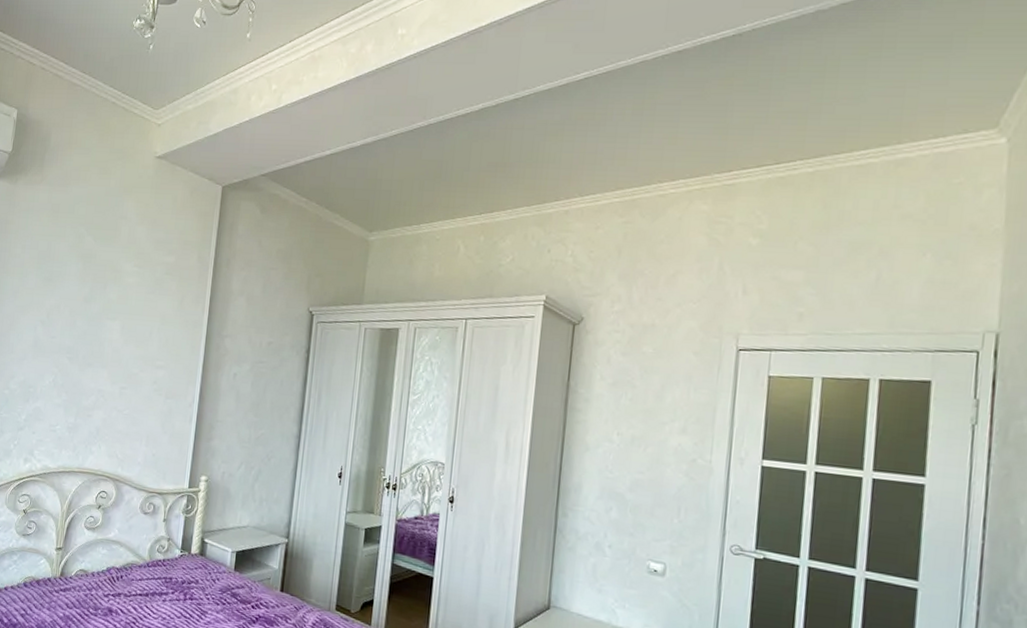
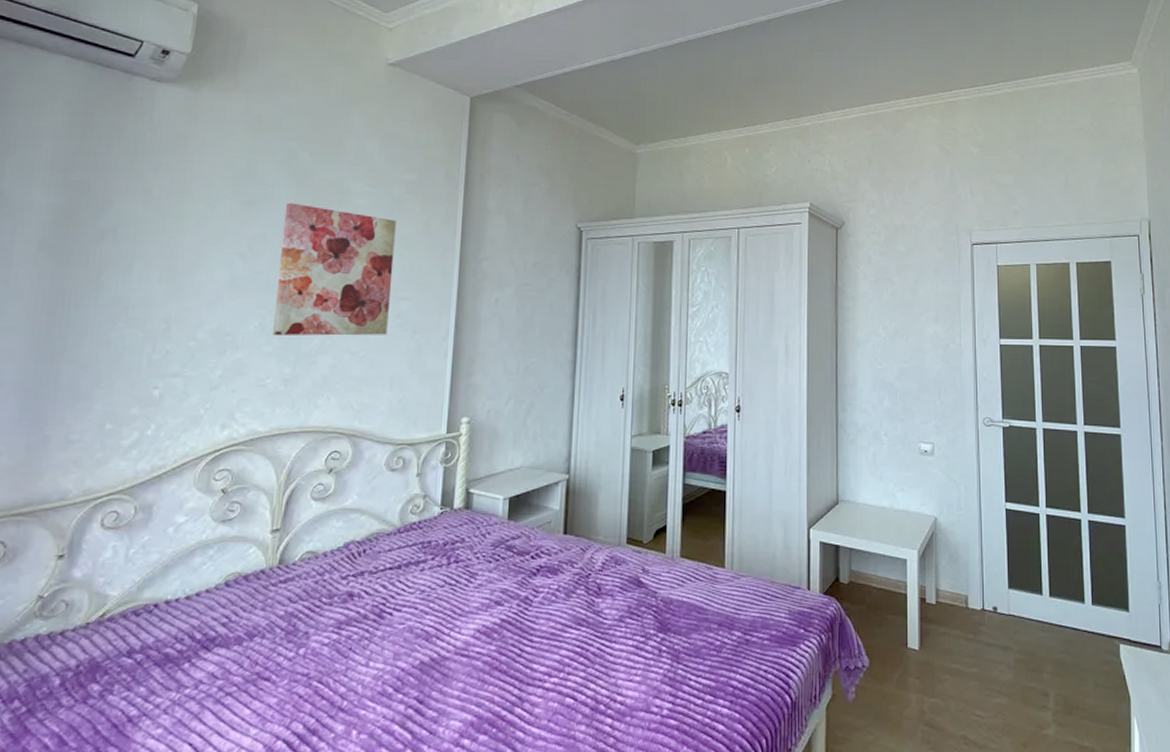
wall art: none [62,279,157,398] -> present [273,202,396,336]

